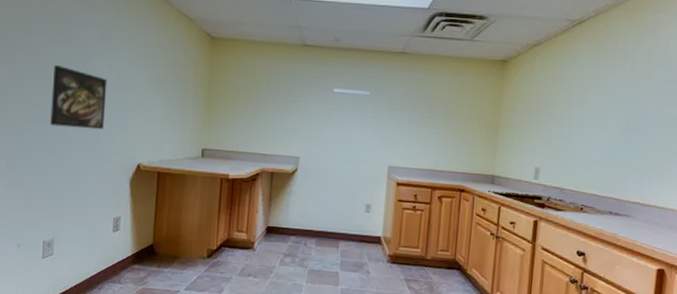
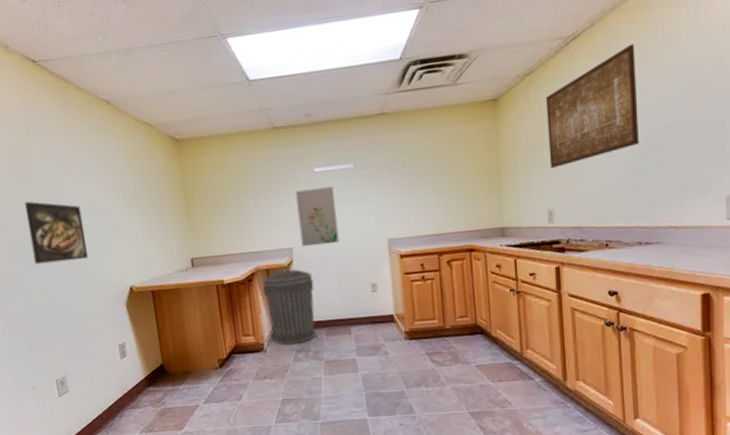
trash can: none [264,175,313,249] -> present [262,268,316,346]
wall art: none [308,105,348,160] -> present [295,186,340,247]
wall art: none [543,38,630,132] -> present [545,43,639,169]

